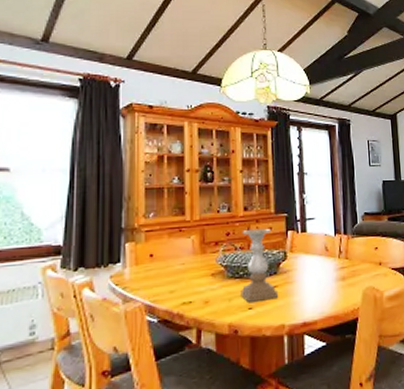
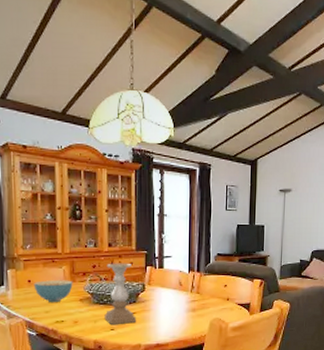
cereal bowl: none [156,251,203,279] -> present [33,280,73,302]

